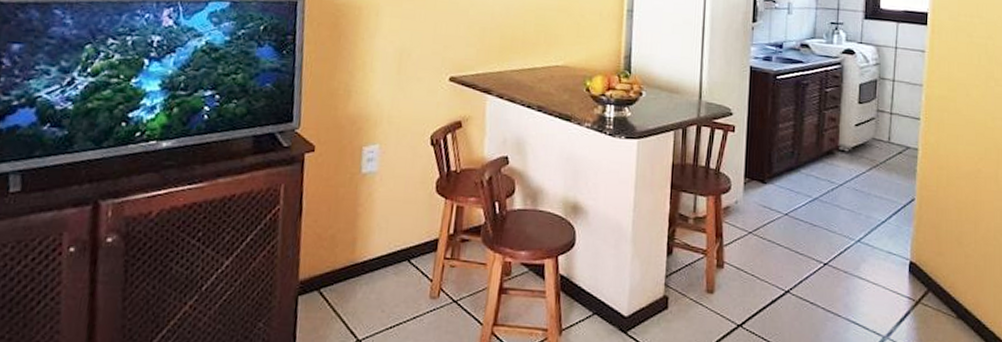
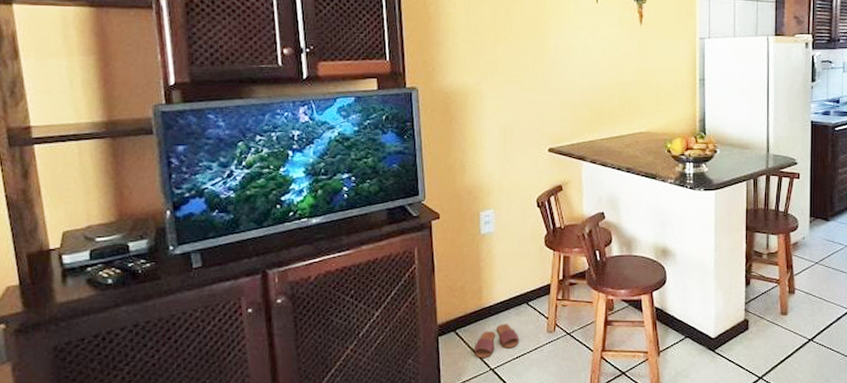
slippers: none [340,284,396,327] -> present [474,324,519,359]

